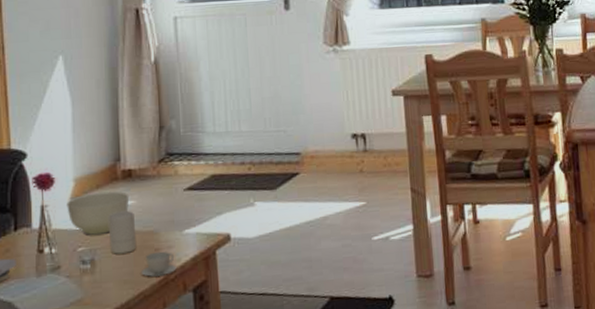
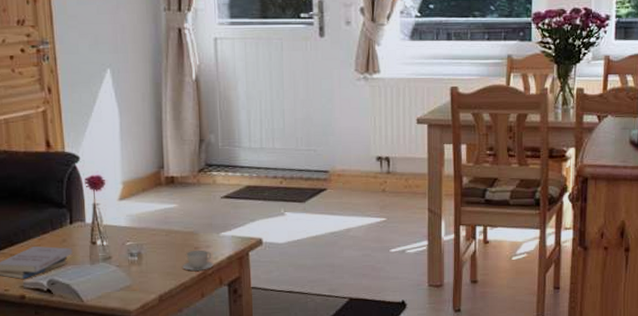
bowl: present [67,191,130,235] -> none [116,195,172,232]
candle: present [109,210,137,254] -> none [154,212,179,250]

